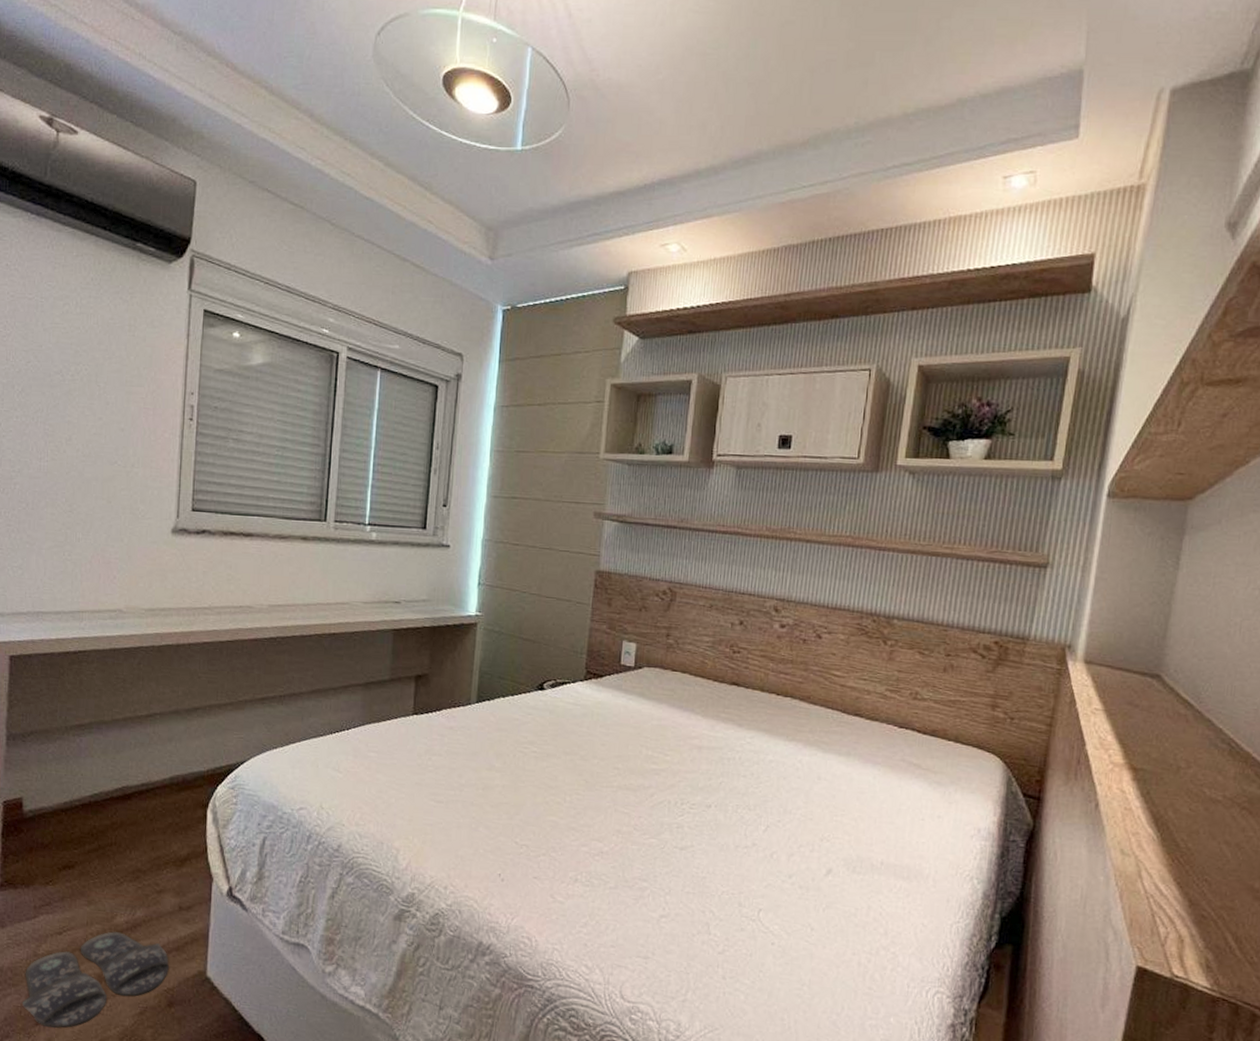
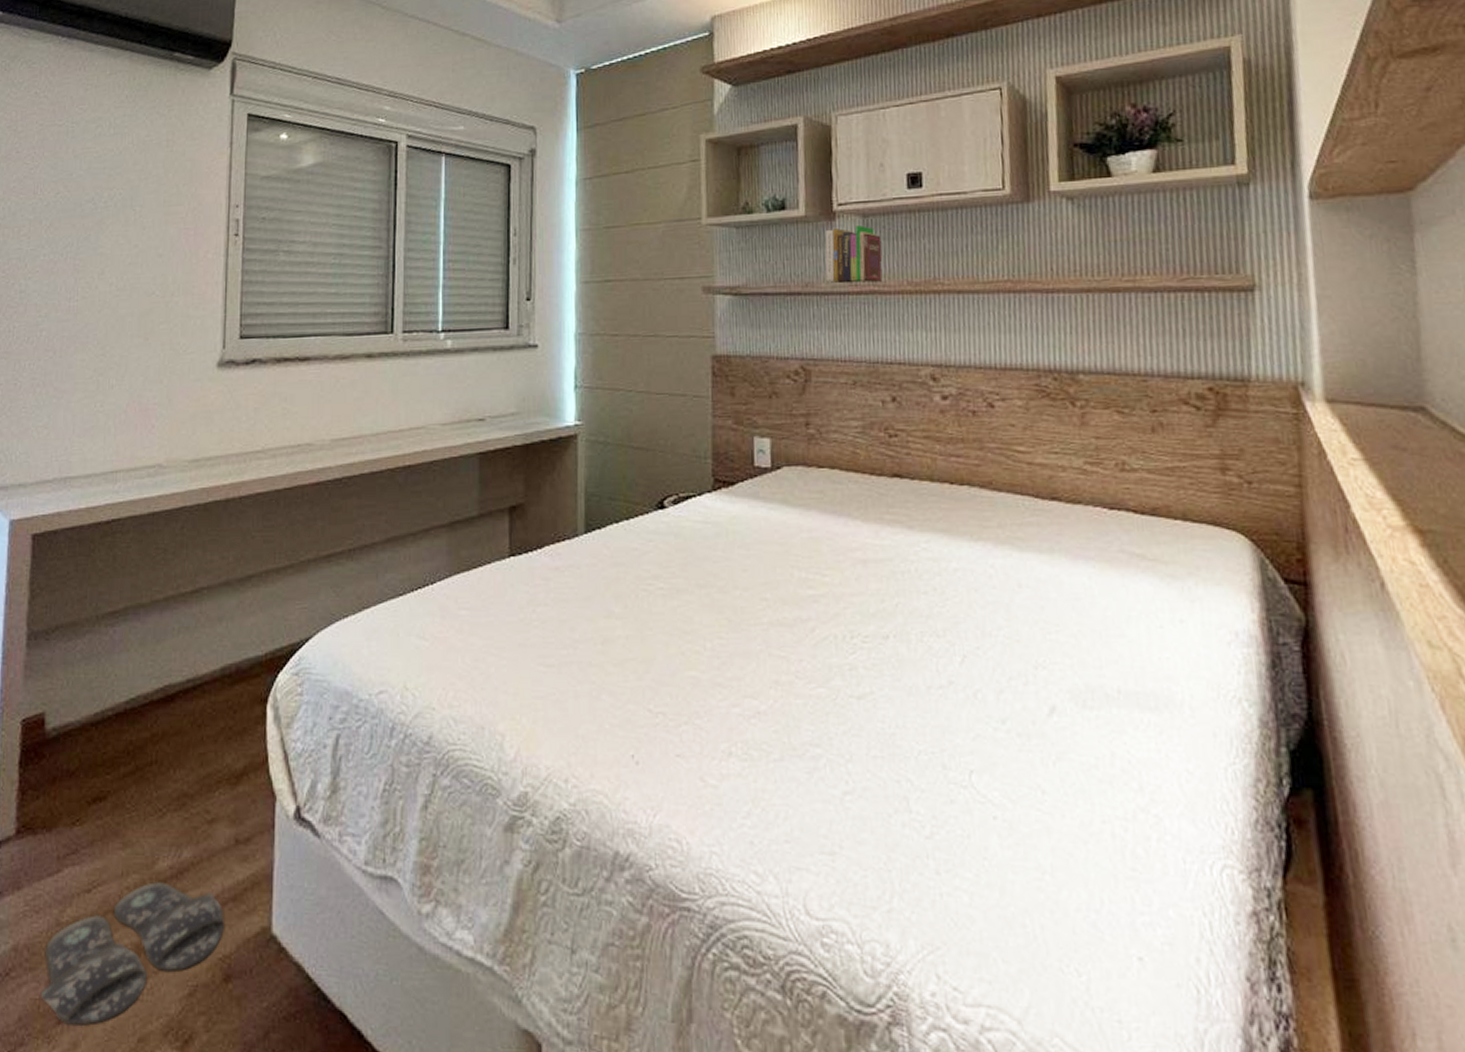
books: none [699,475,750,525] -> present [825,225,883,284]

